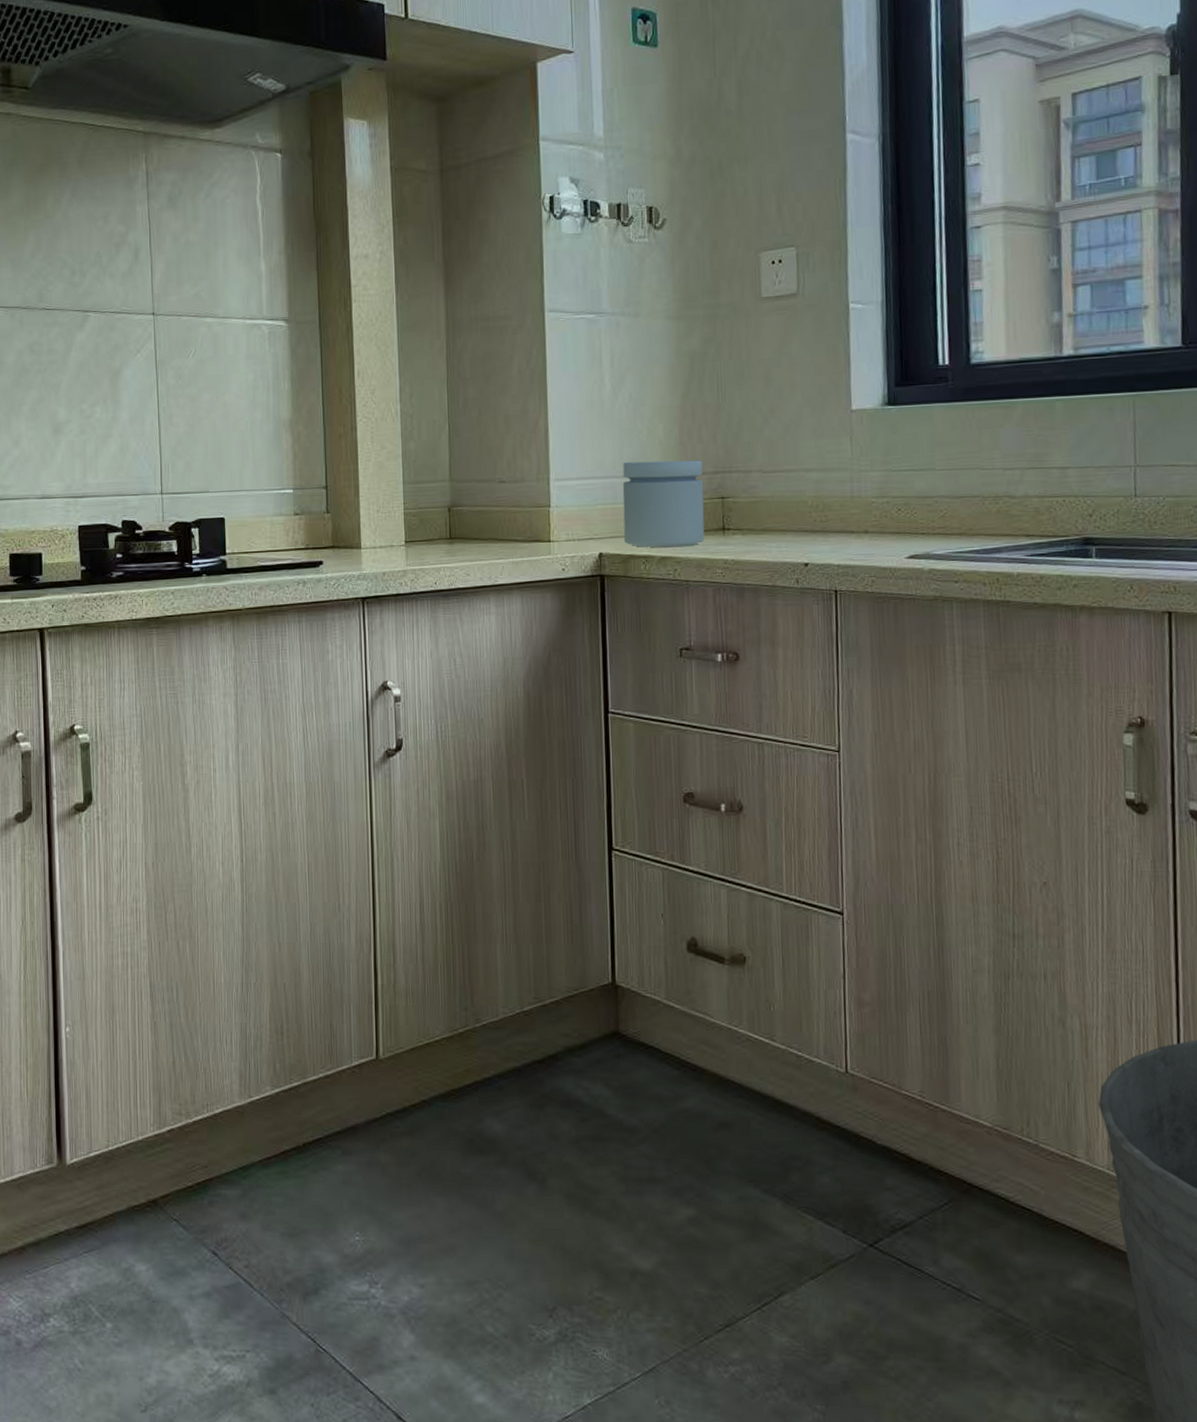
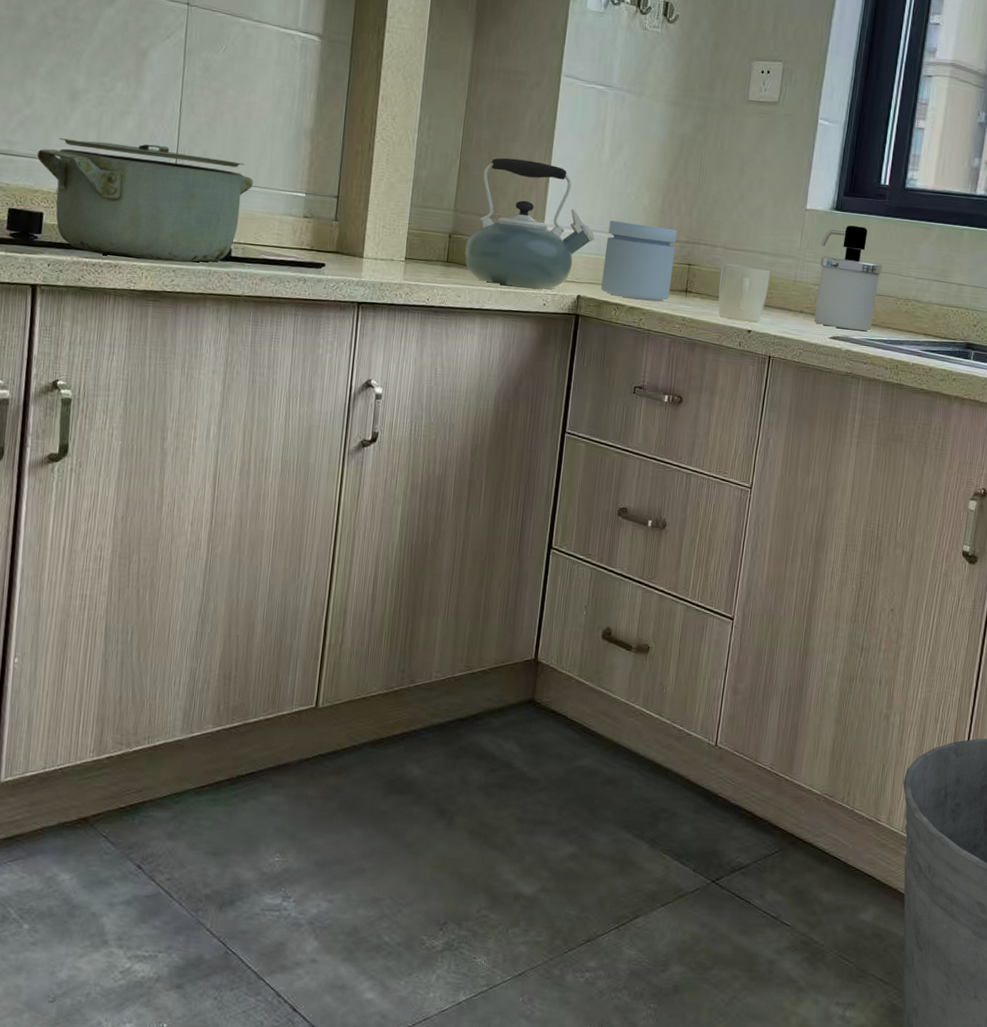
cooking pot: none [30,464,239,587] -> present [37,138,253,263]
kettle: none [467,411,608,555] -> present [464,157,595,290]
mug: none [760,488,822,554] -> present [718,263,771,323]
soap dispenser: none [876,419,959,544] -> present [814,225,883,331]

